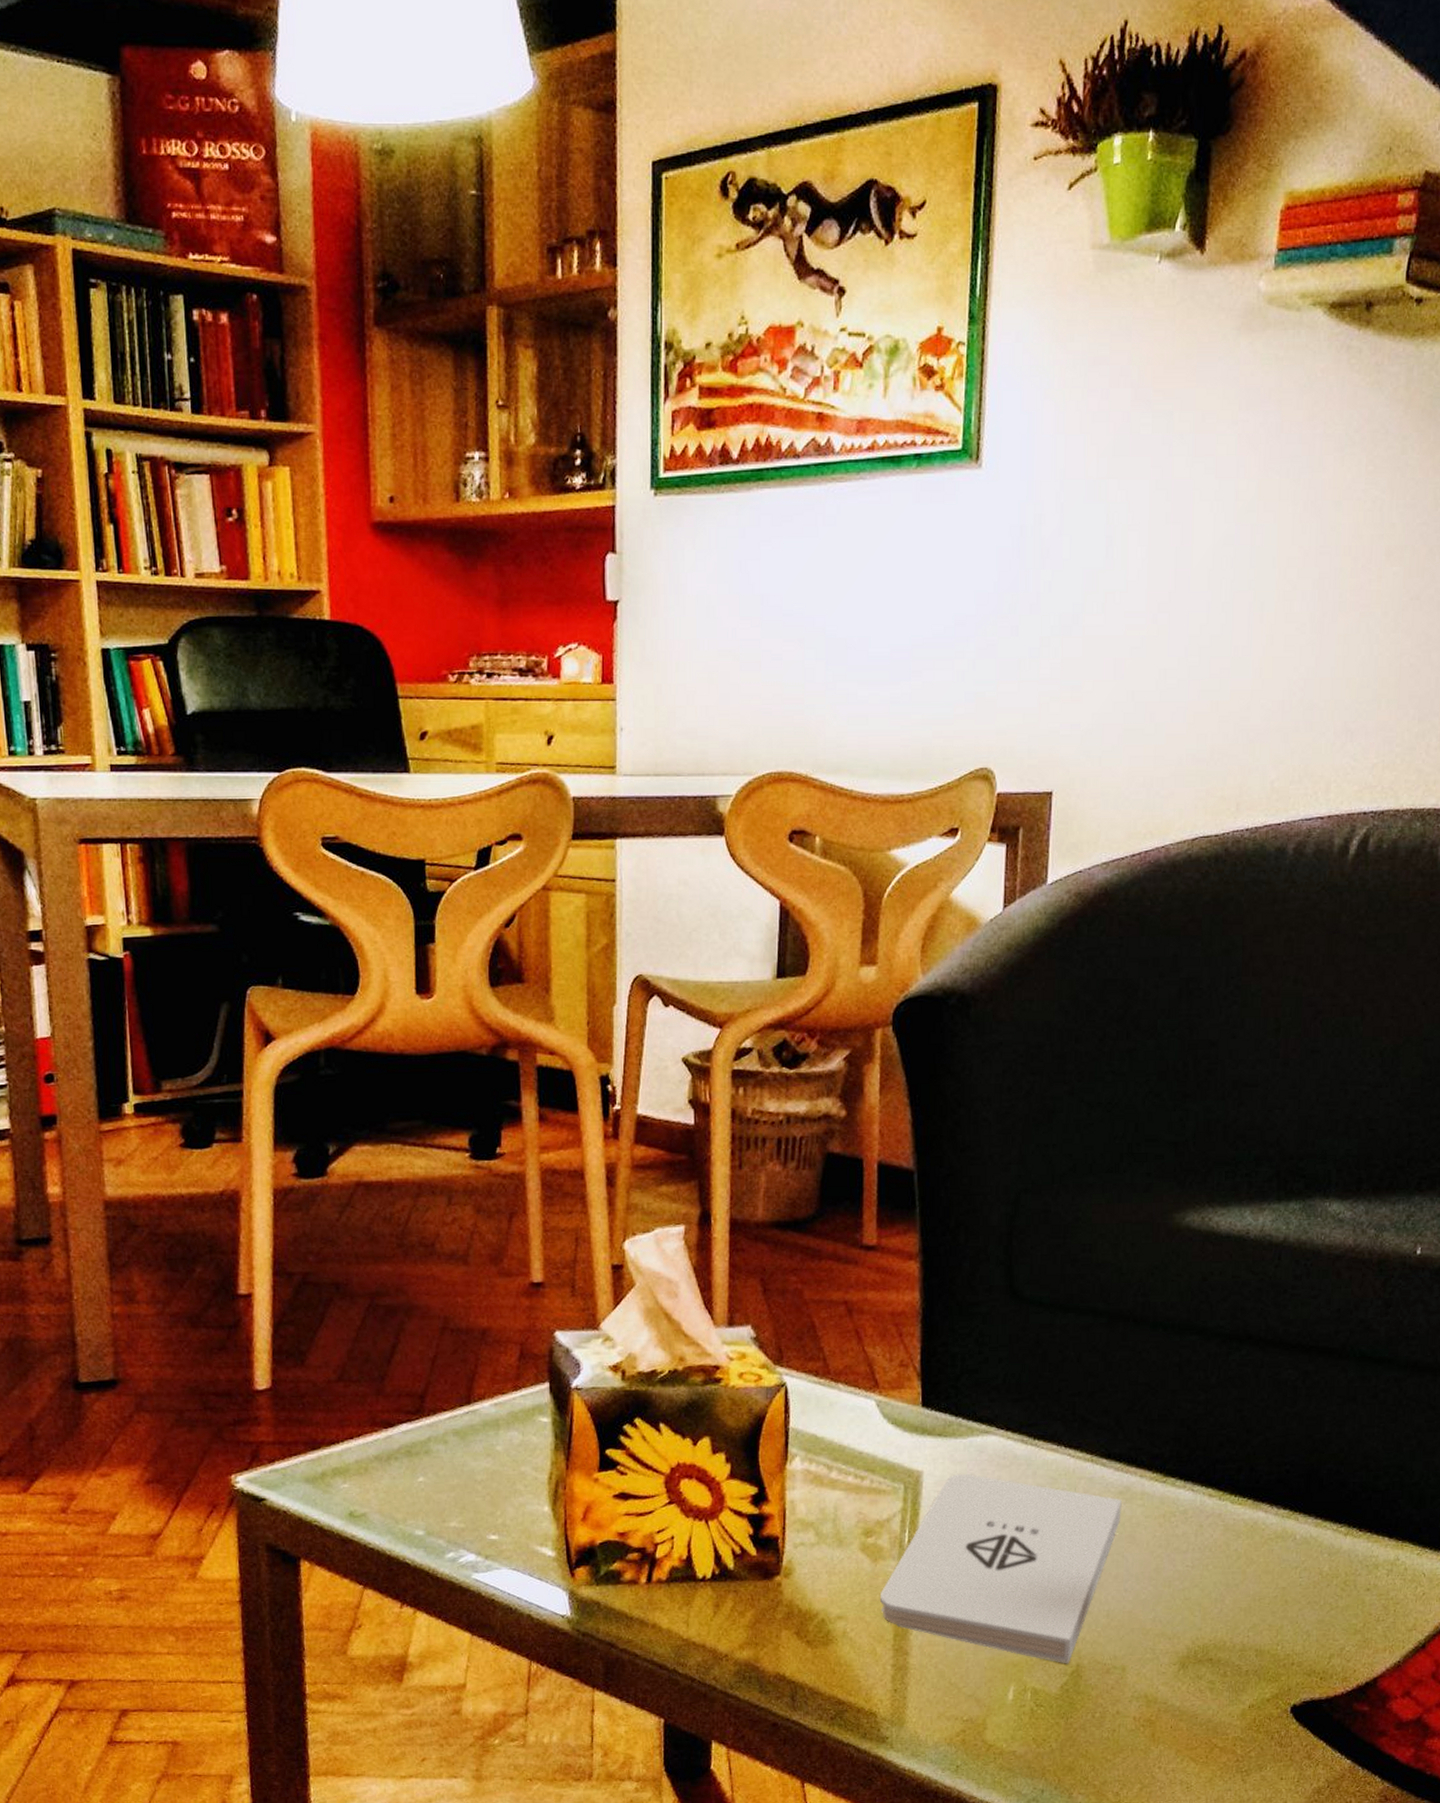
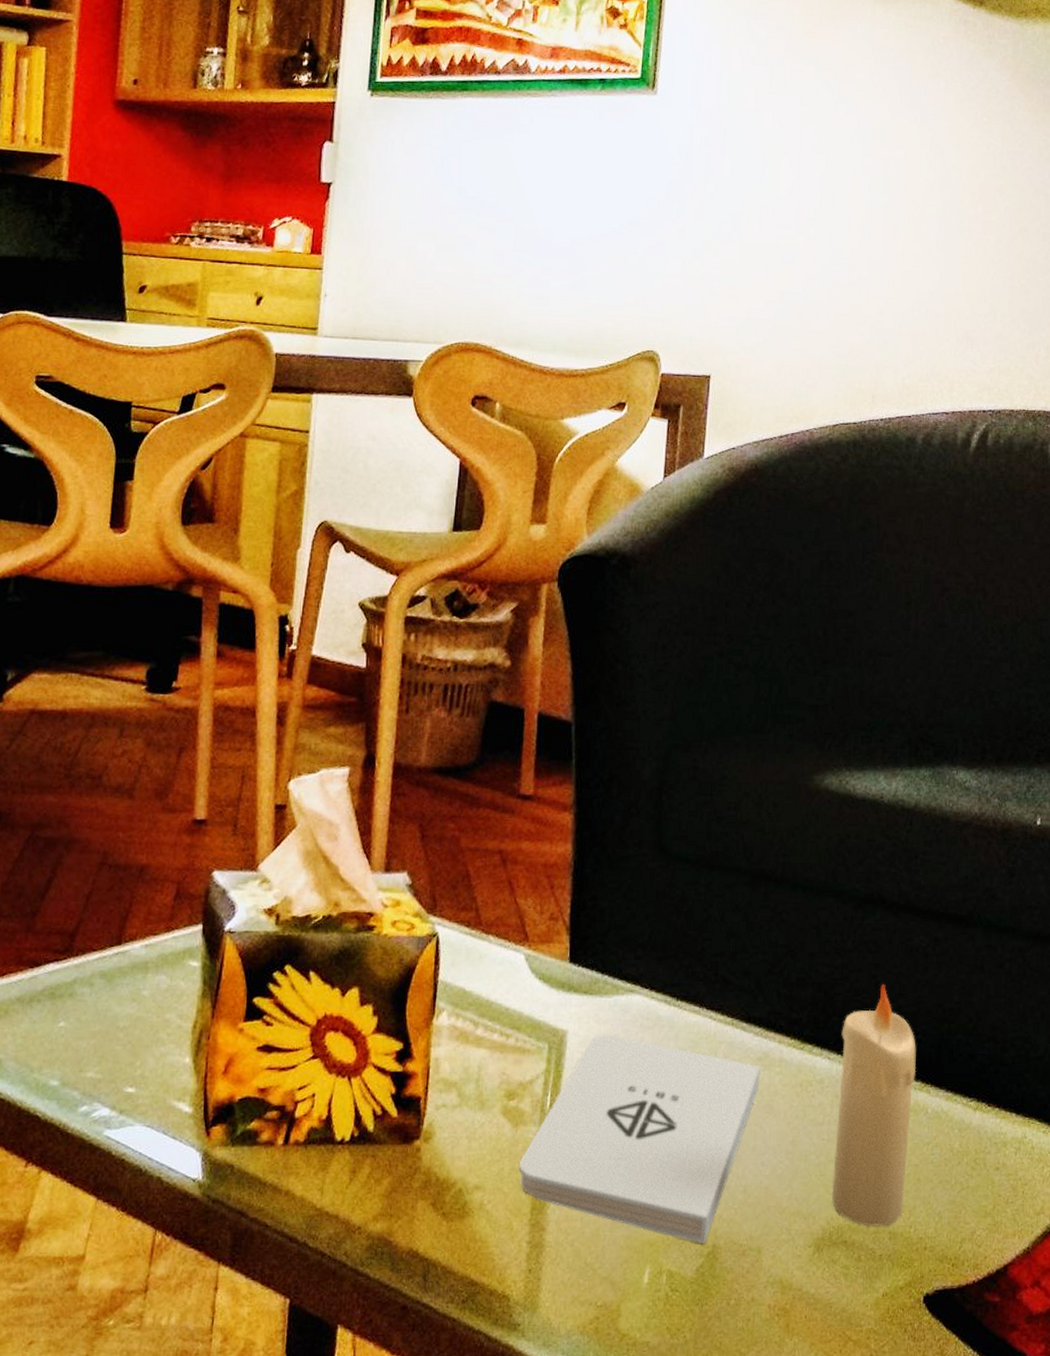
candle: none [1196,1417,1284,1645] -> present [831,983,917,1227]

